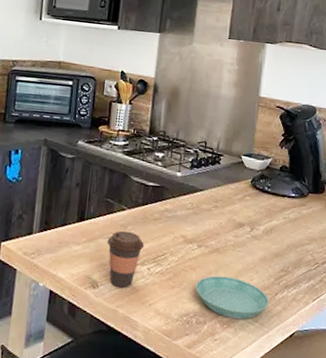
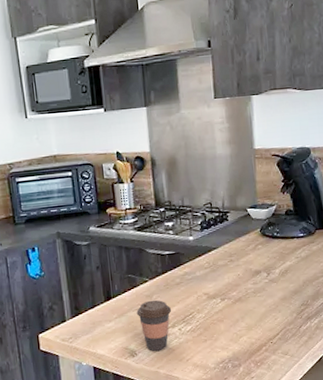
saucer: present [196,275,269,320] -> none [226,320,295,357]

